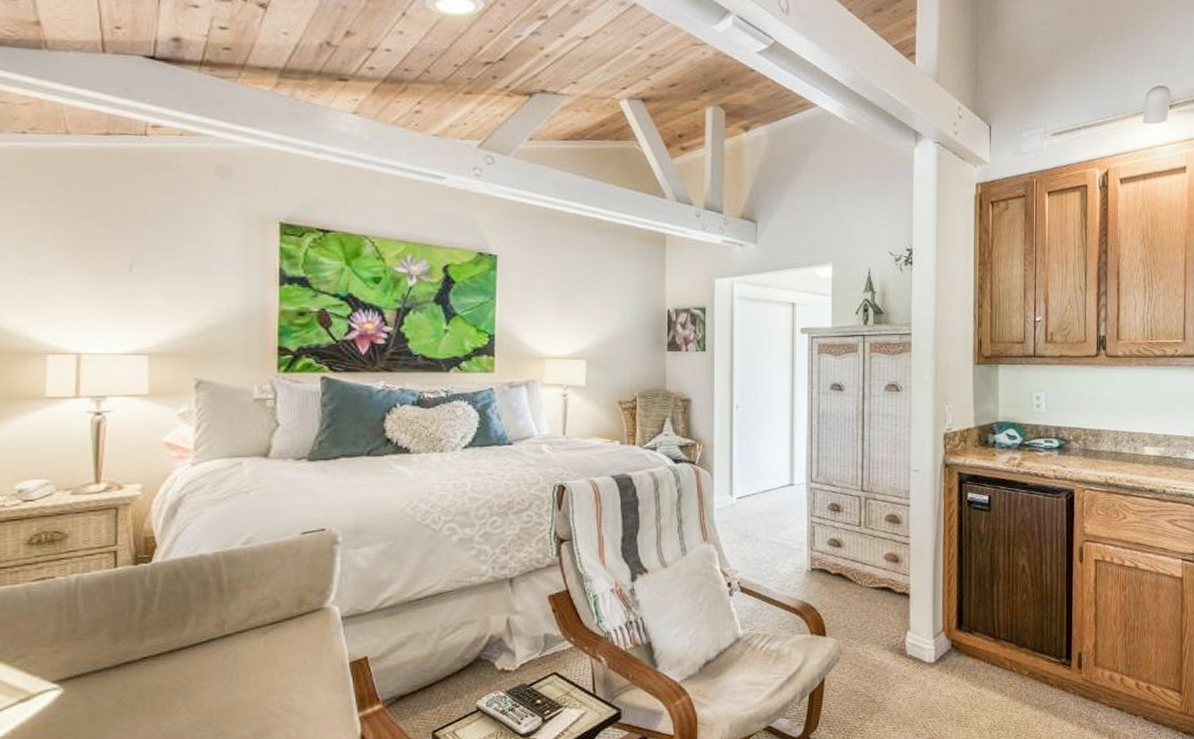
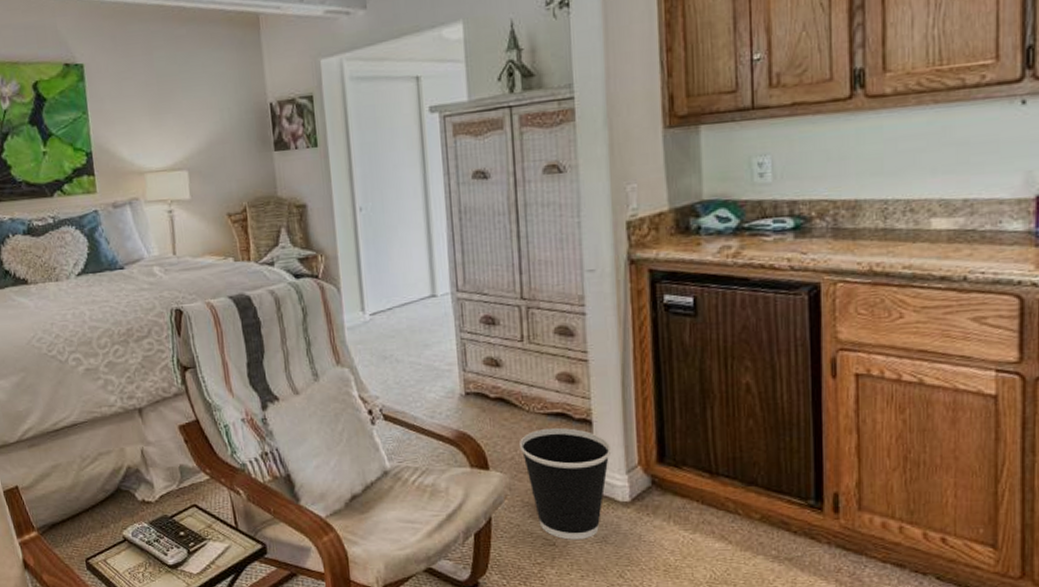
wastebasket: none [852,600,923,697] -> present [520,428,612,540]

